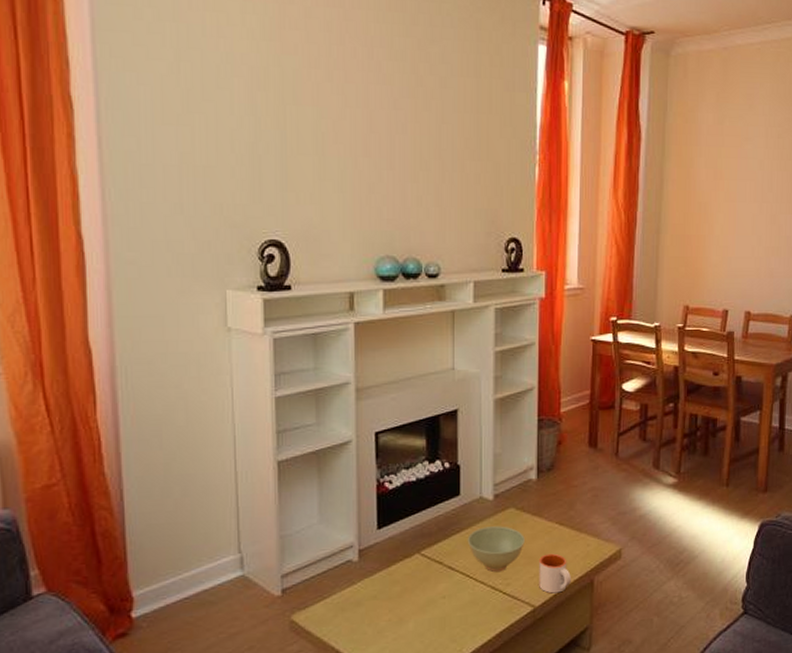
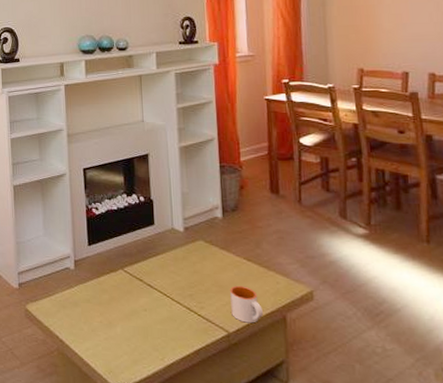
bowl: present [467,526,525,572] -> none [162,254,215,295]

